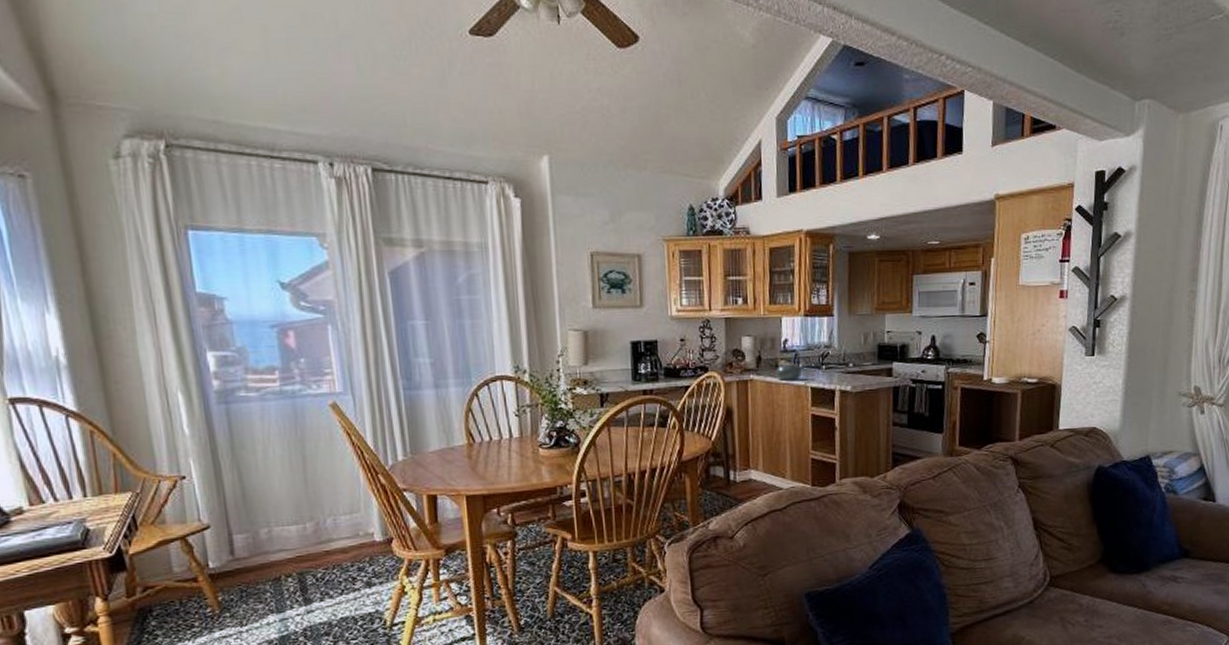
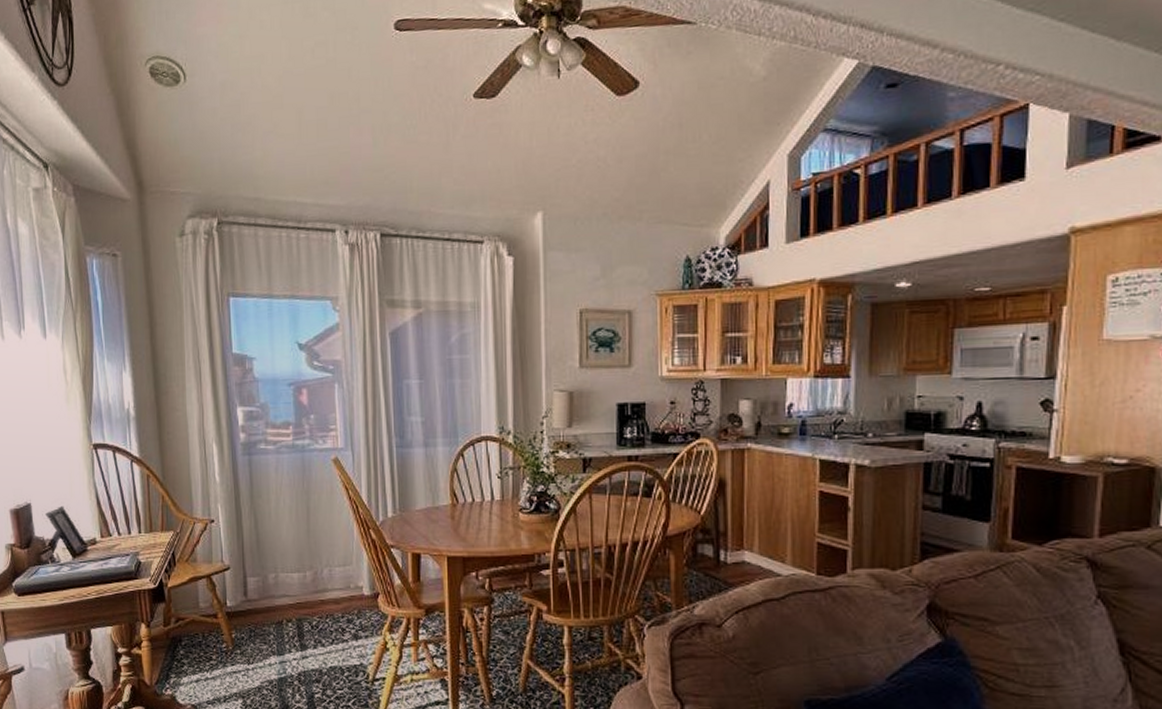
kettle: present [774,348,807,381] -> none [776,414,815,451]

